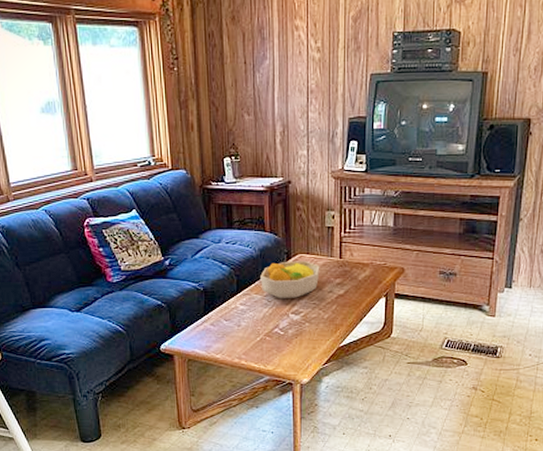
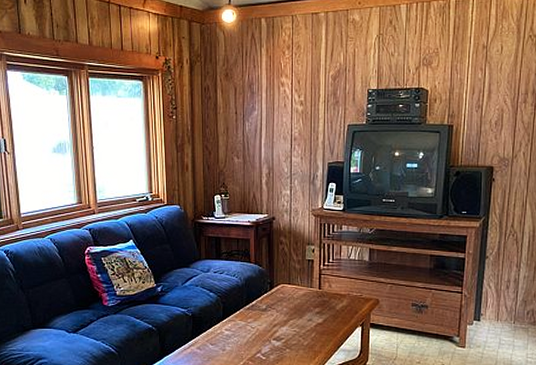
fruit bowl: present [260,261,320,298] -> none [245,290,301,325]

